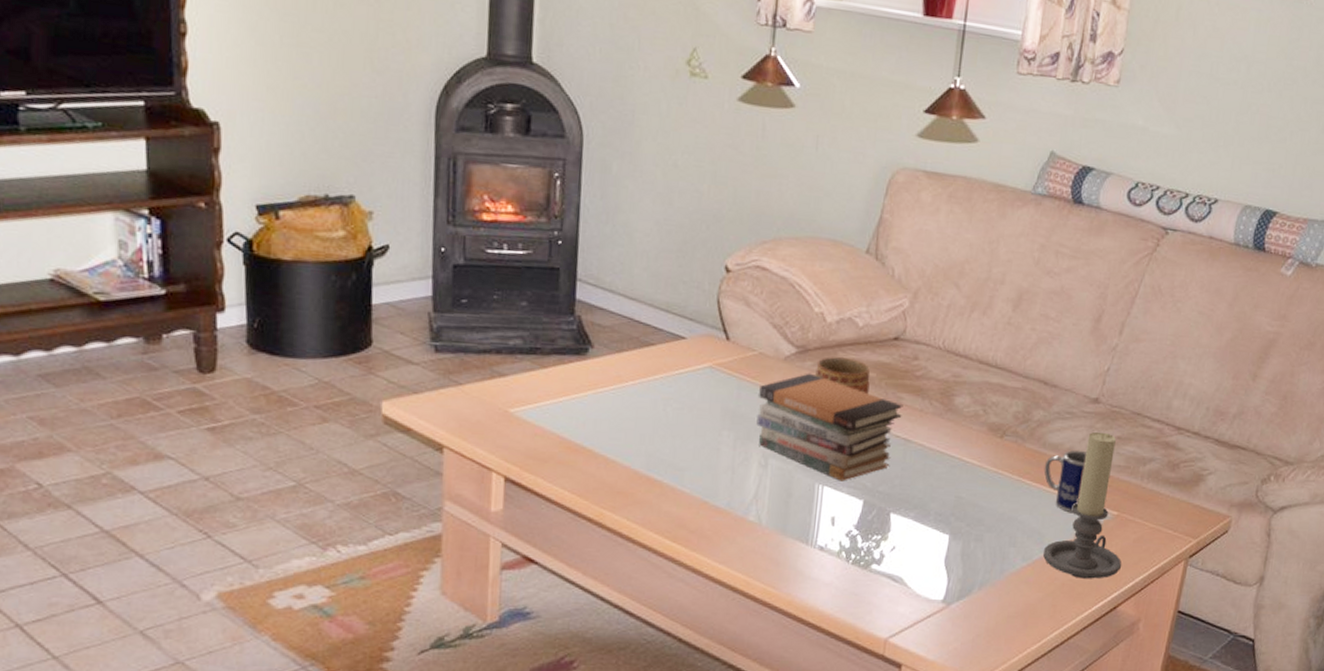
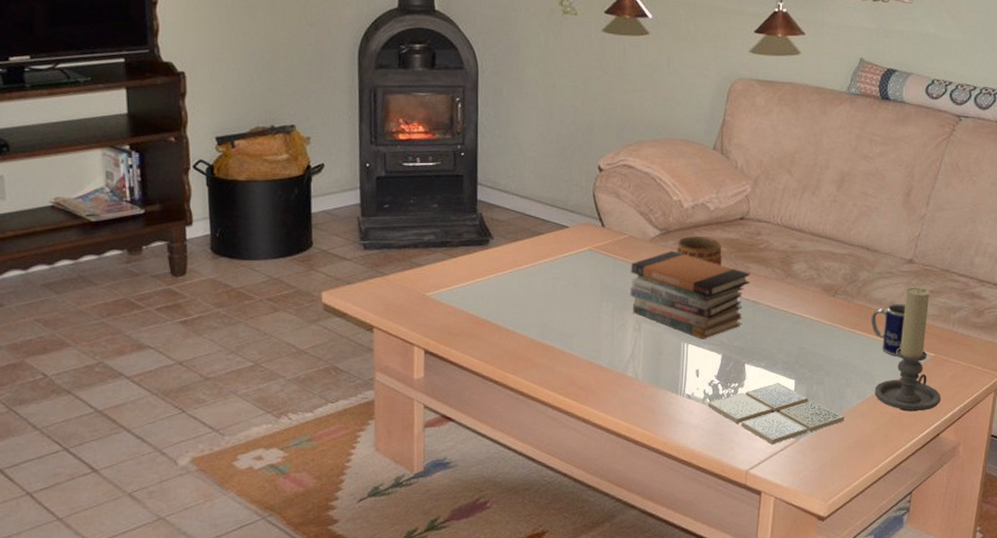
drink coaster: none [844,537,1006,610] -> present [708,383,844,445]

